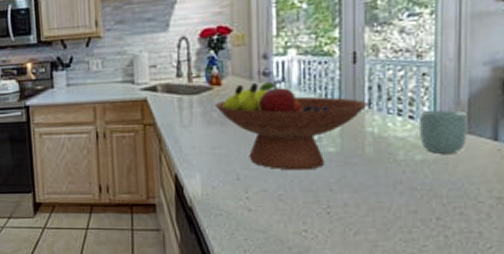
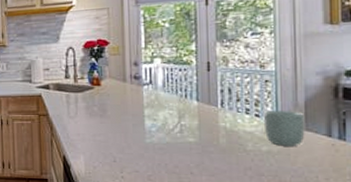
fruit bowl: present [215,82,369,171] -> none [95,84,221,156]

